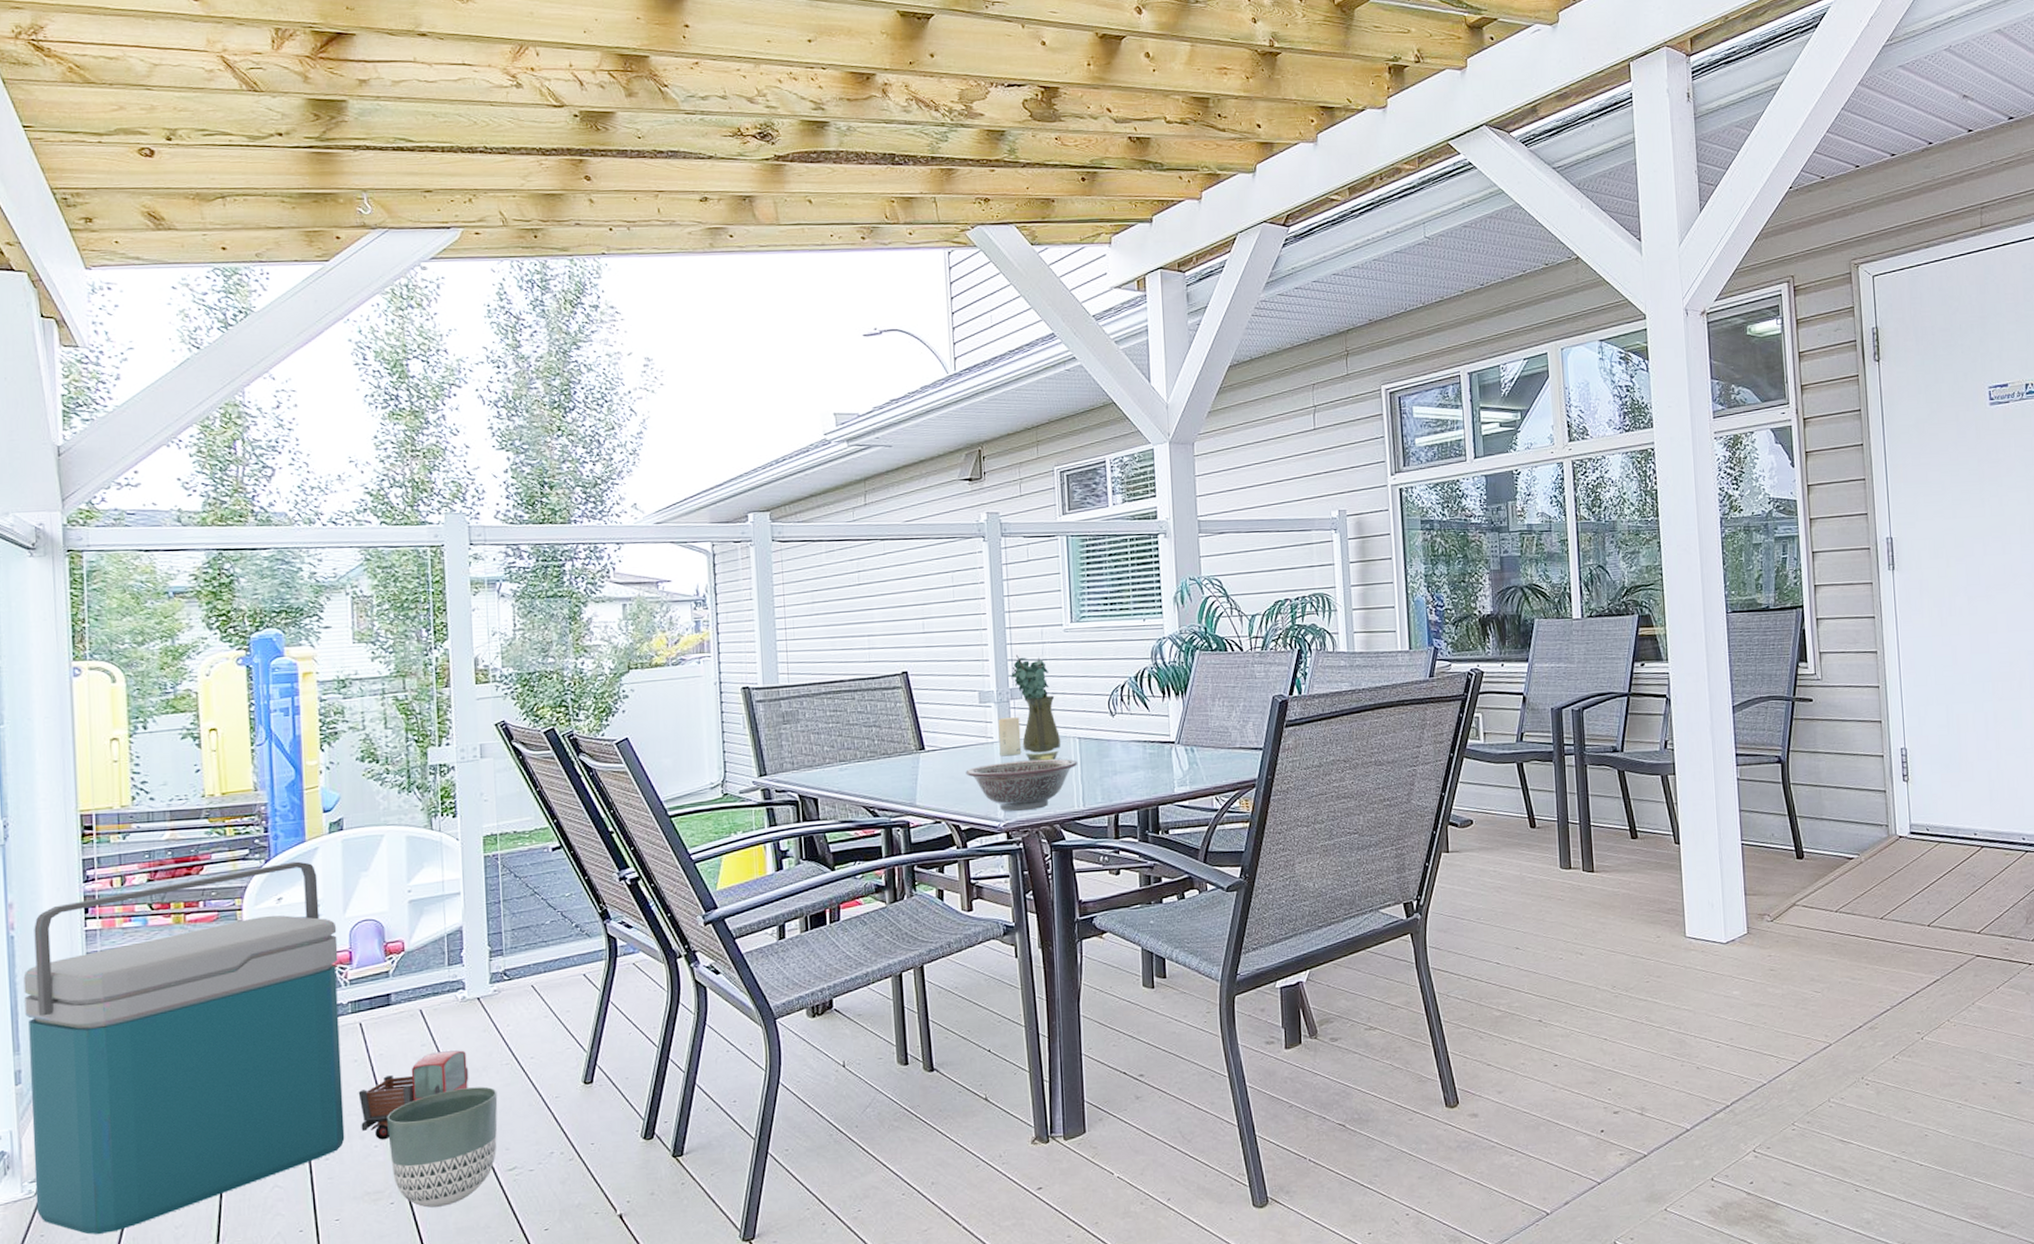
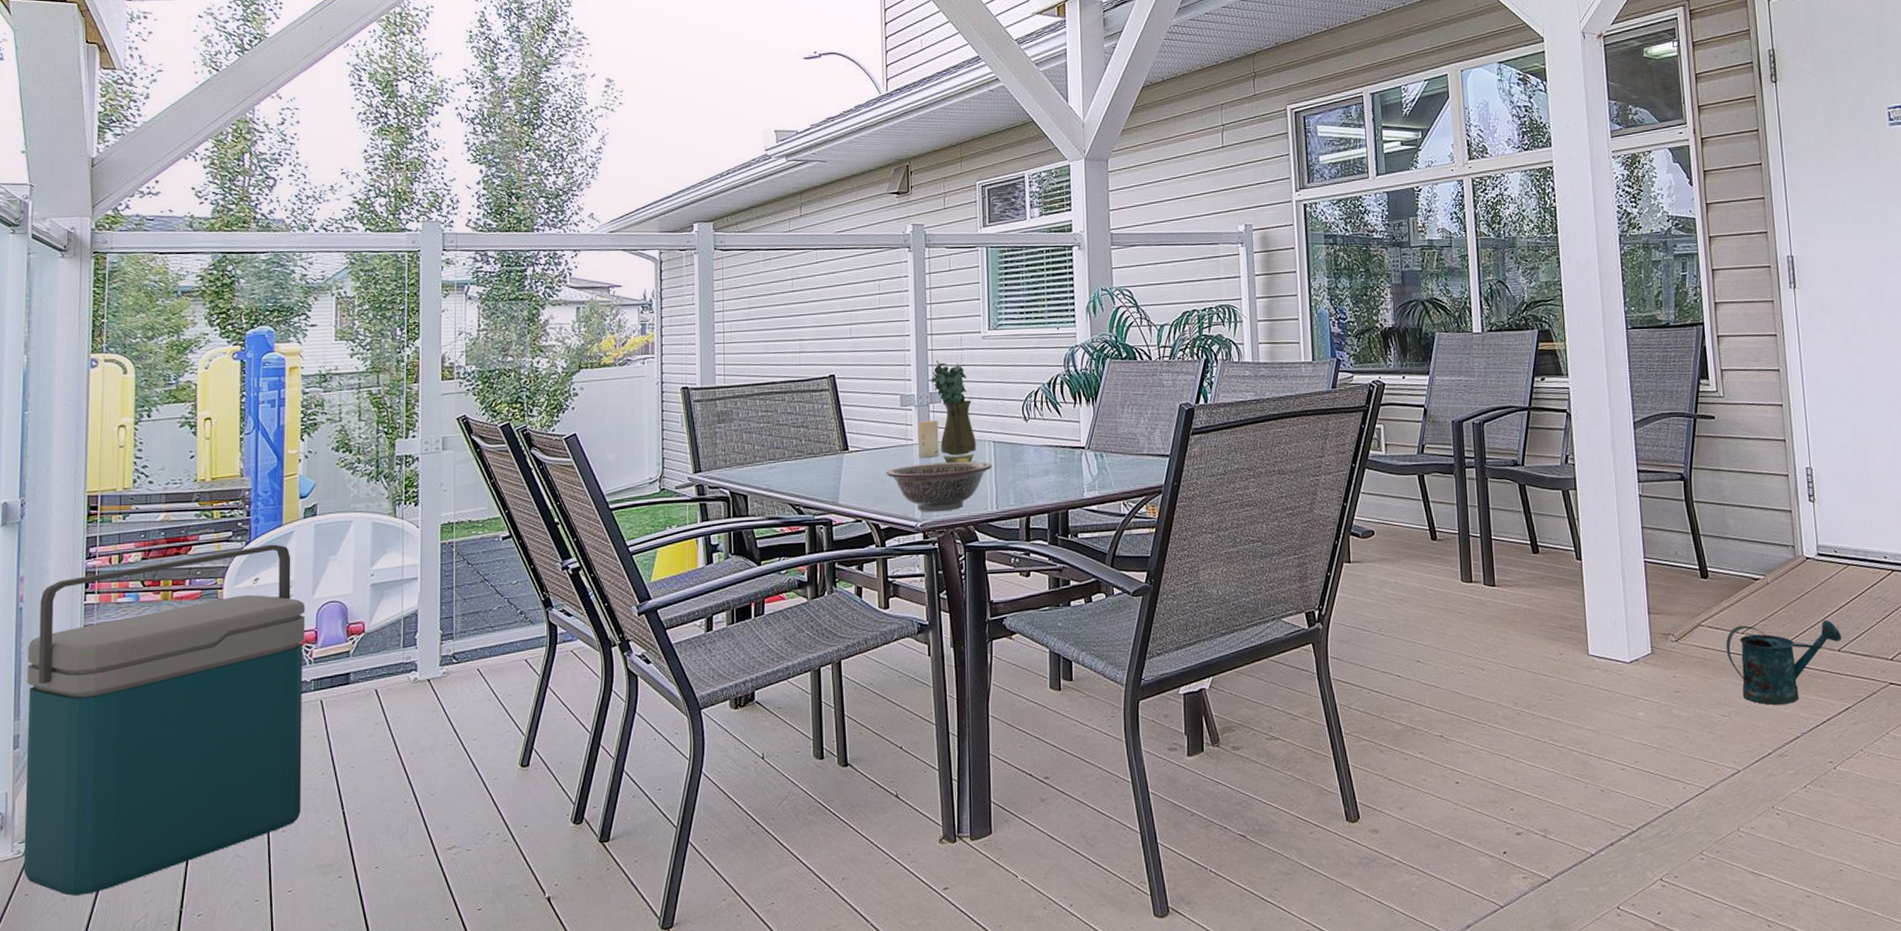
toy truck: present [358,1050,469,1140] -> none [315,730,416,815]
planter: present [387,1086,498,1208] -> none [340,766,441,883]
watering can: none [1820,896,1932,980] -> present [1725,620,1842,705]

